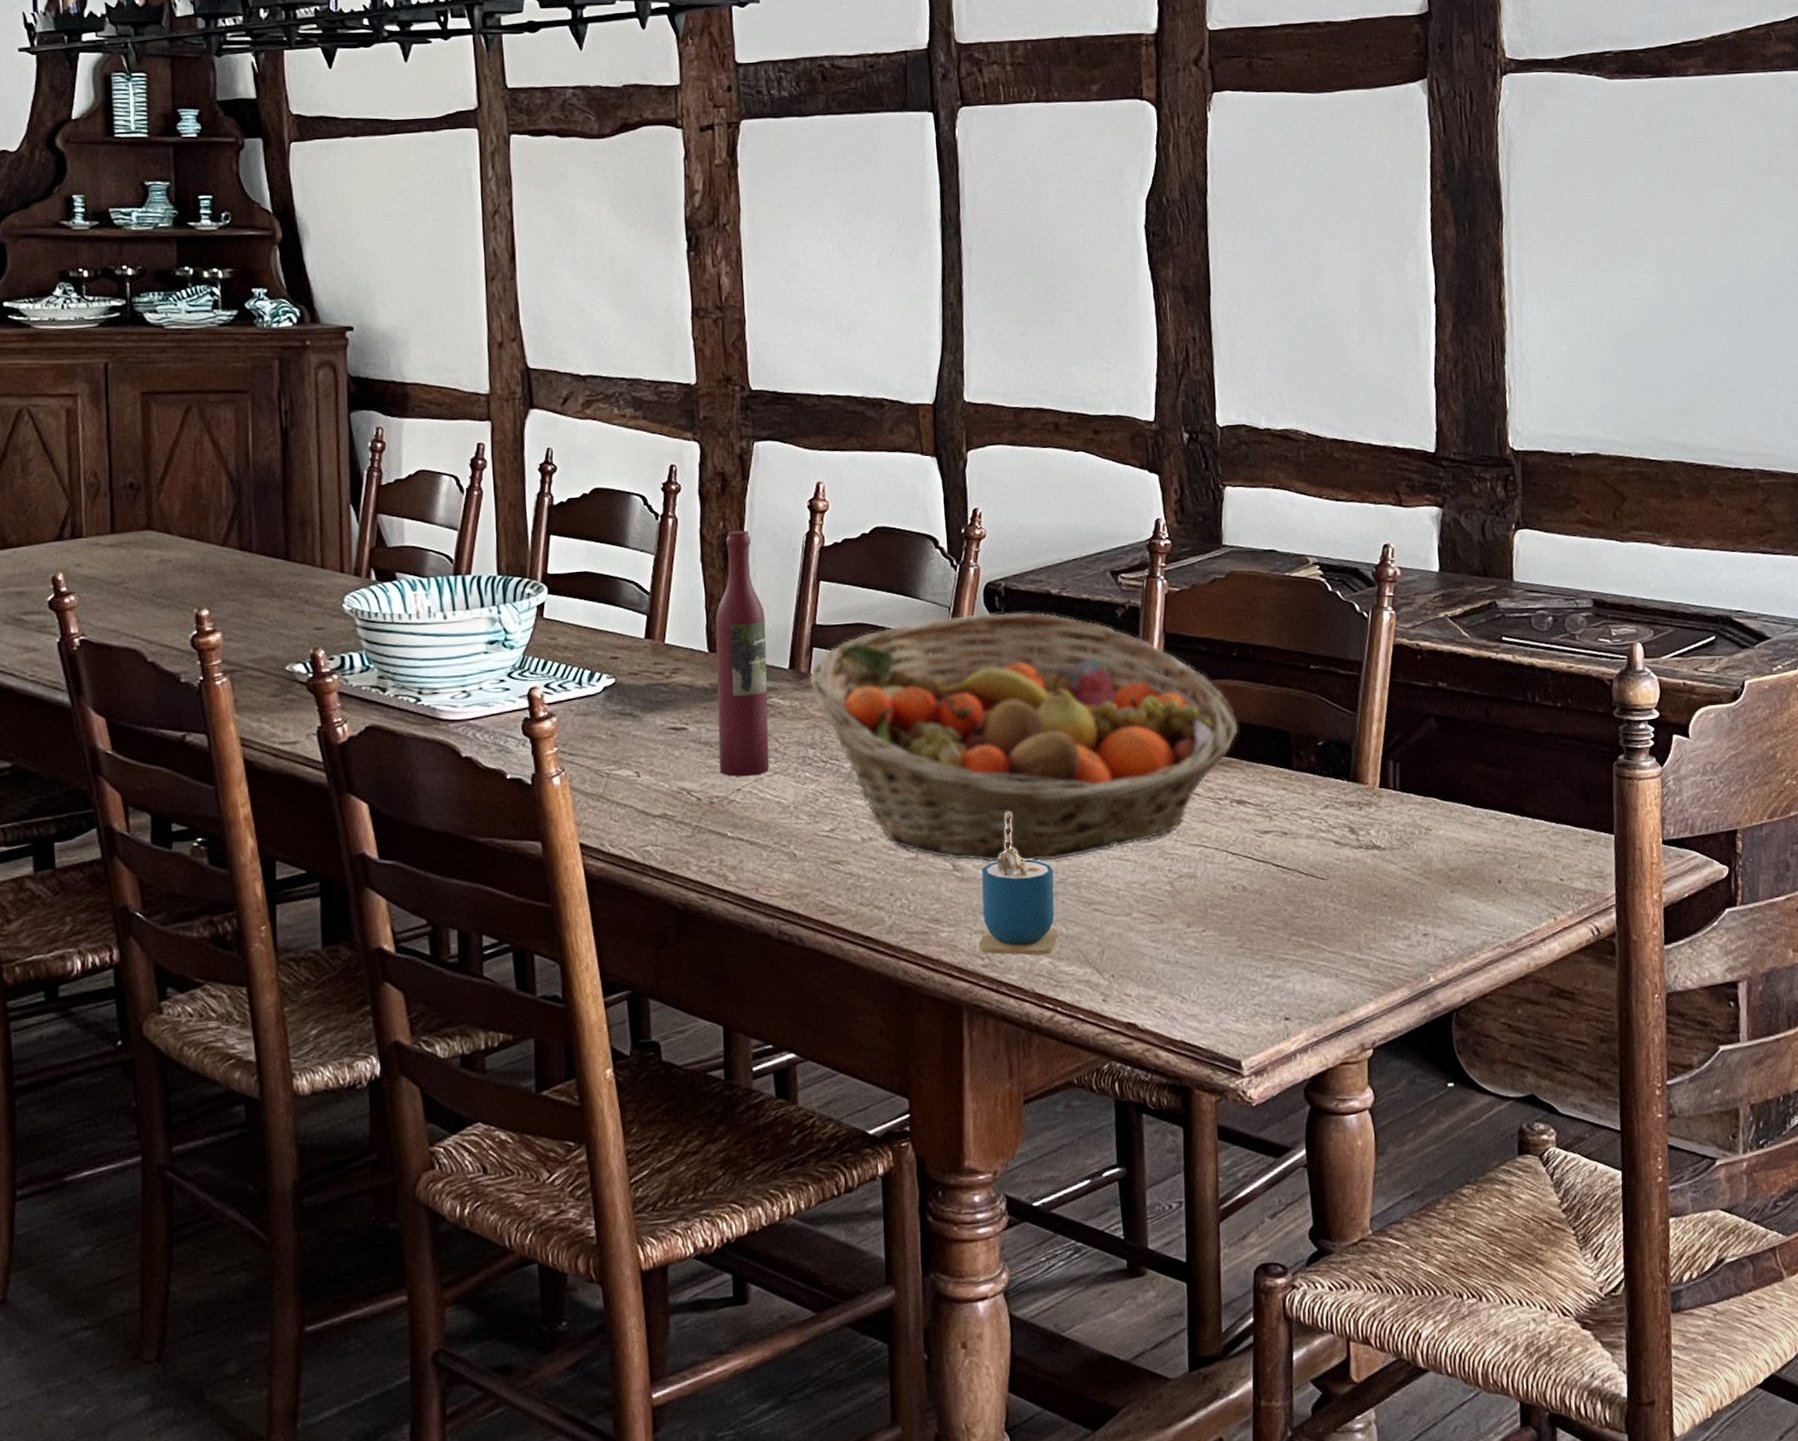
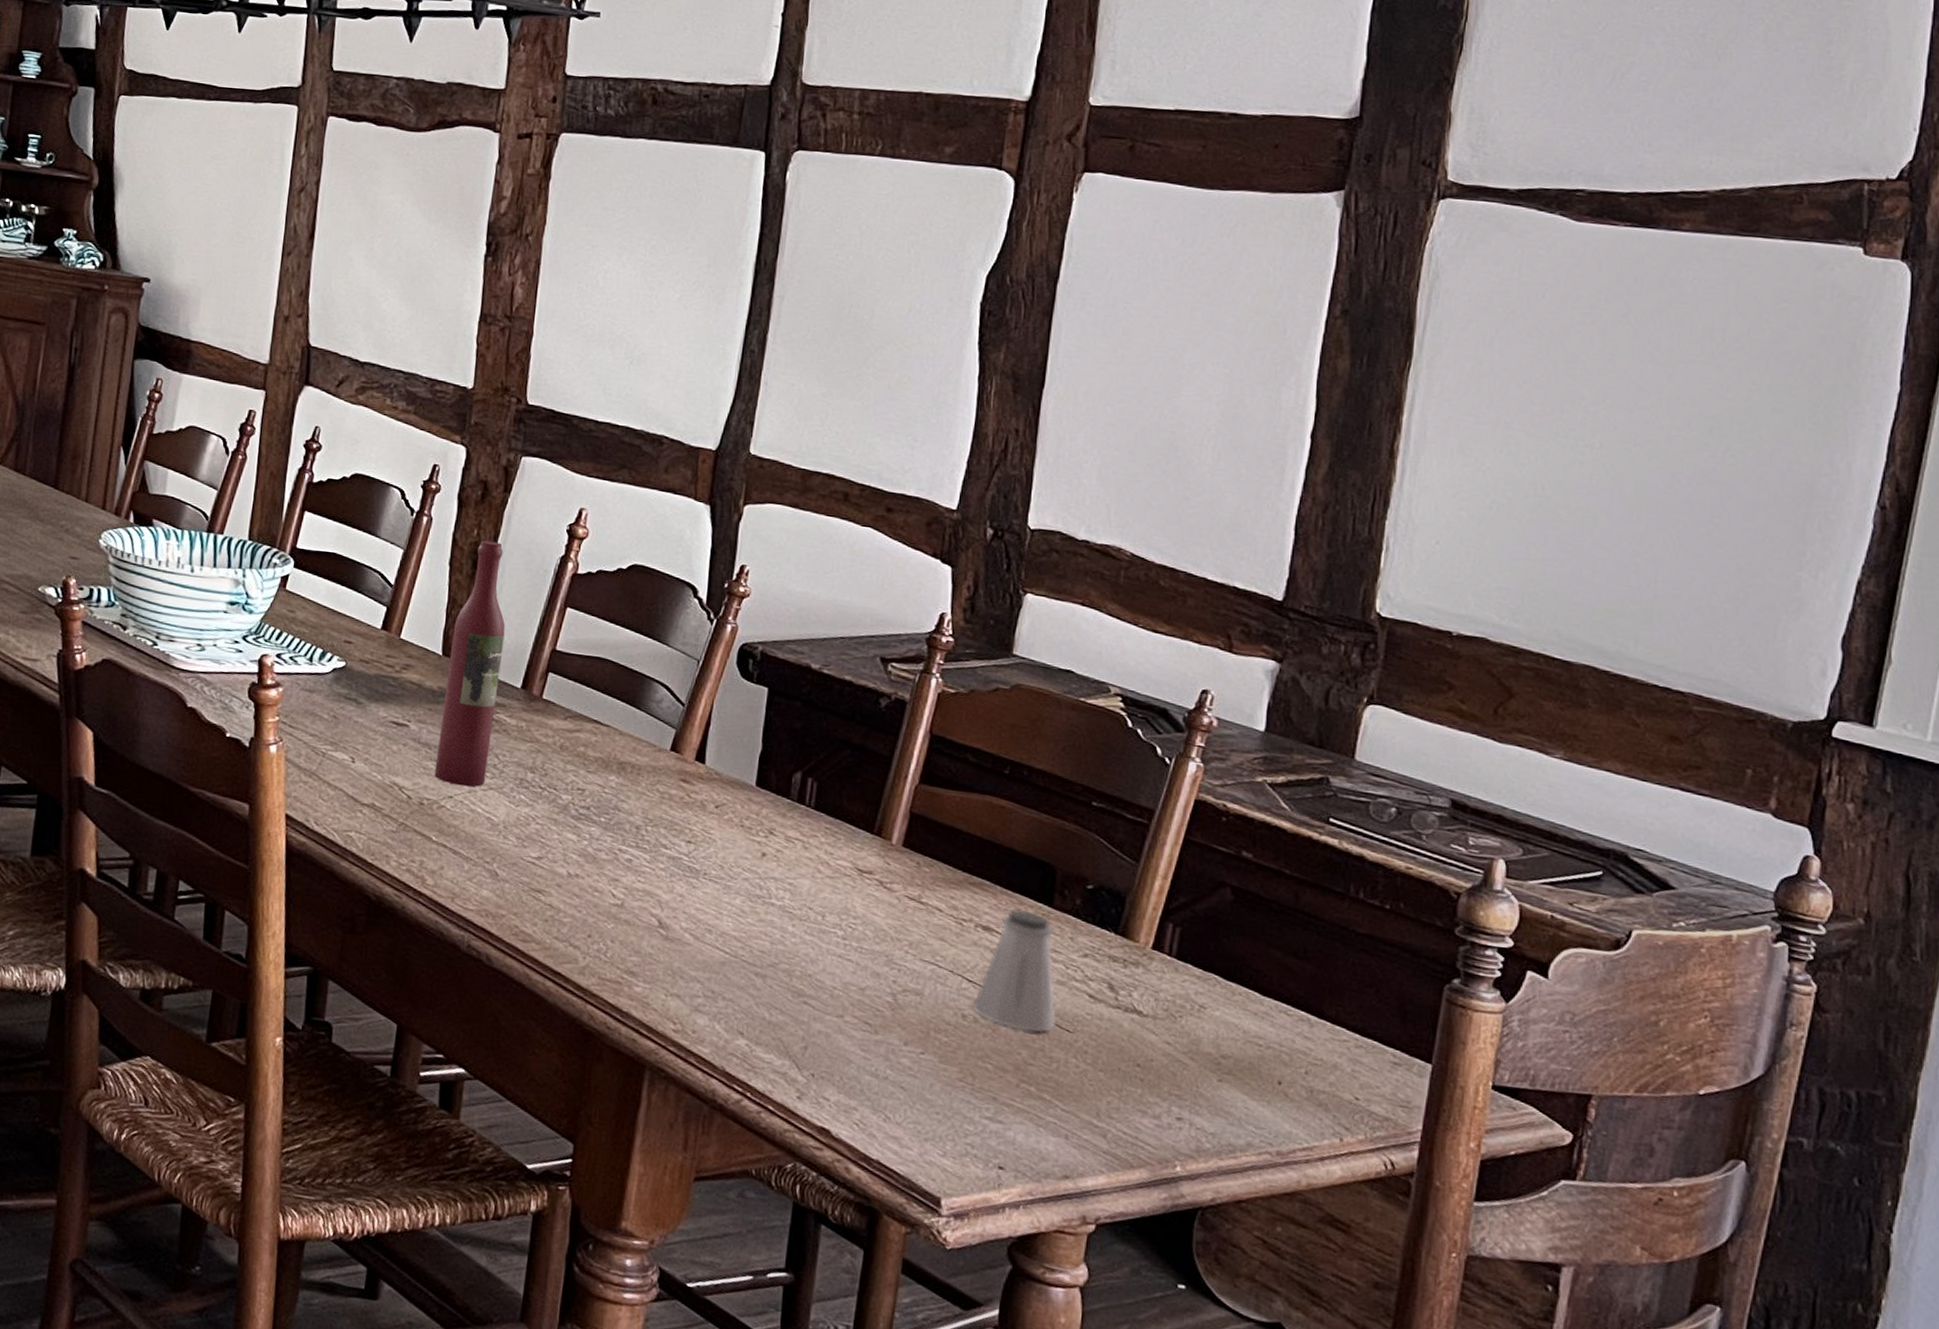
fruit basket: present [809,612,1238,862] -> none [540,667,998,945]
cup: present [978,812,1059,956] -> none [672,881,766,1037]
saltshaker: none [1239,777,1312,889] -> present [972,909,1057,1033]

